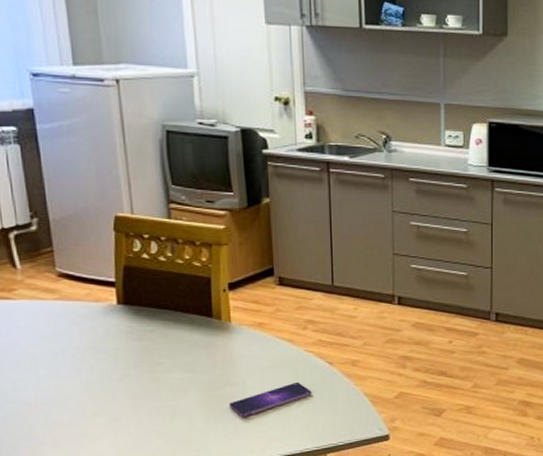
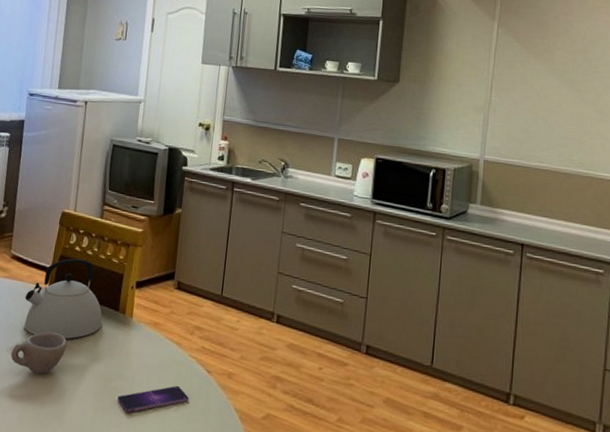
cup: none [85,351,156,396] -> present [10,332,67,374]
kettle: none [87,267,195,357] -> present [24,258,103,339]

